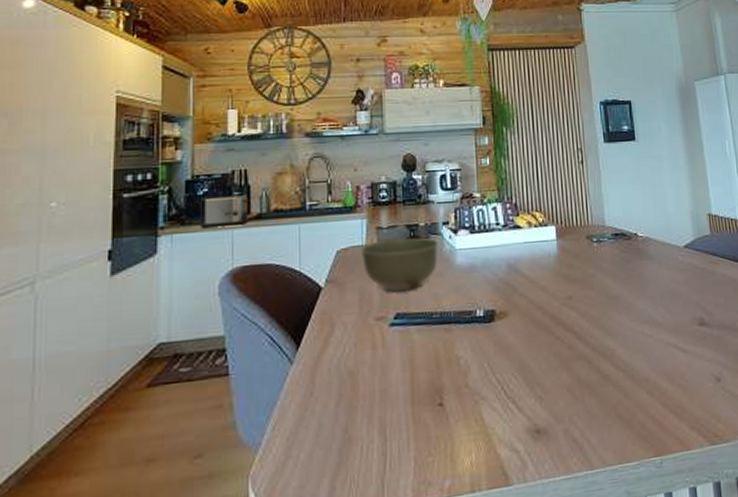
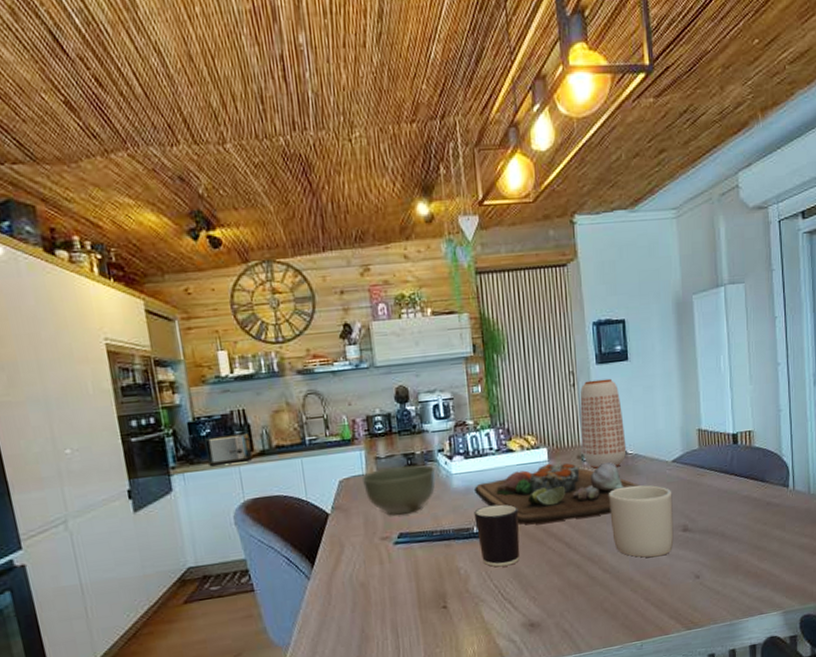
mug: none [478,285,526,359] -> present [474,504,520,568]
food platter: none [479,242,652,310] -> present [475,462,640,525]
vase: none [588,157,637,251] -> present [579,378,627,469]
mug: none [619,271,691,355] -> present [608,485,674,558]

